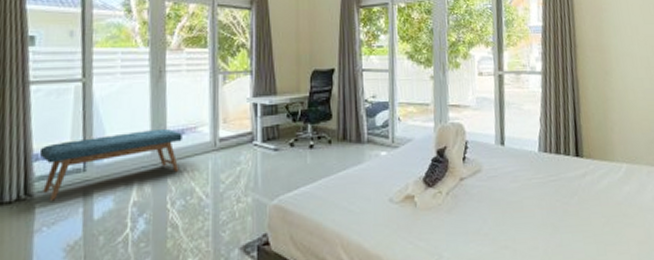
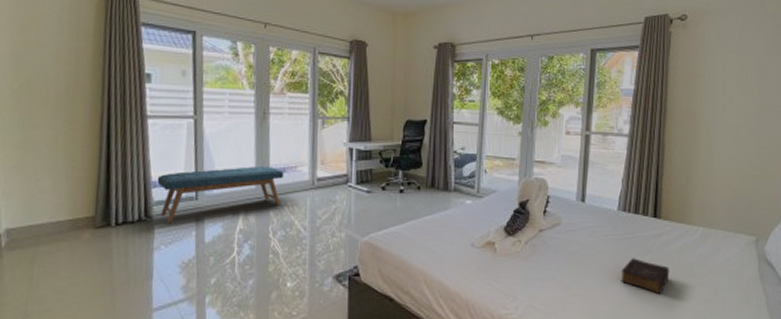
book: none [549,202,599,240] -> present [621,258,670,295]

